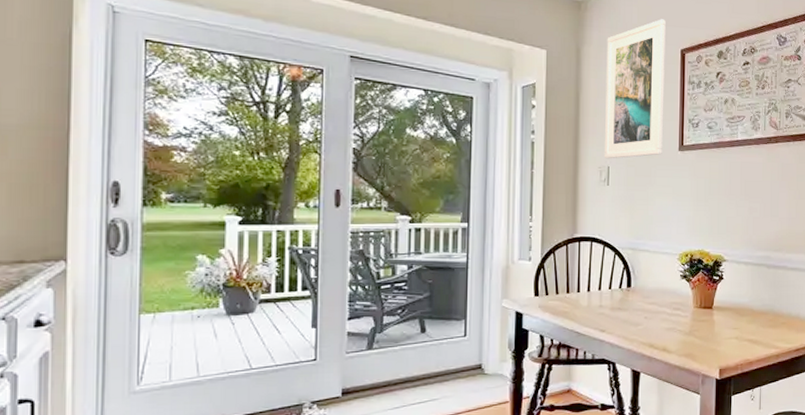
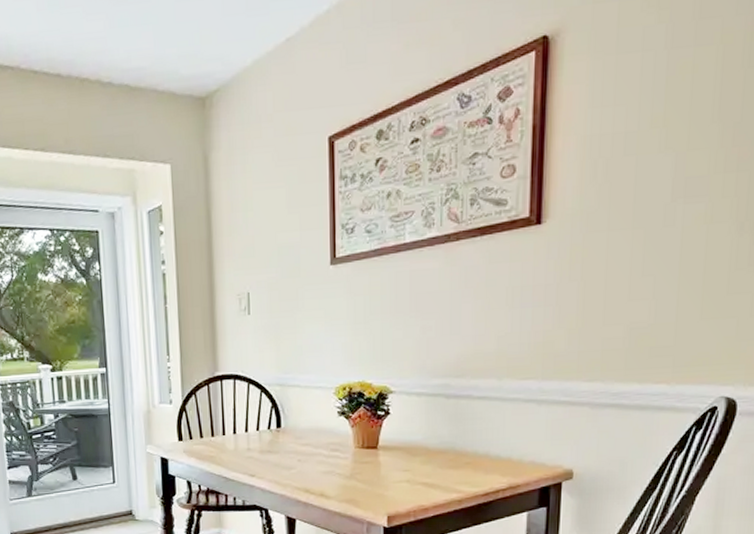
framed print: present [604,19,666,159] -> none [238,101,311,284]

